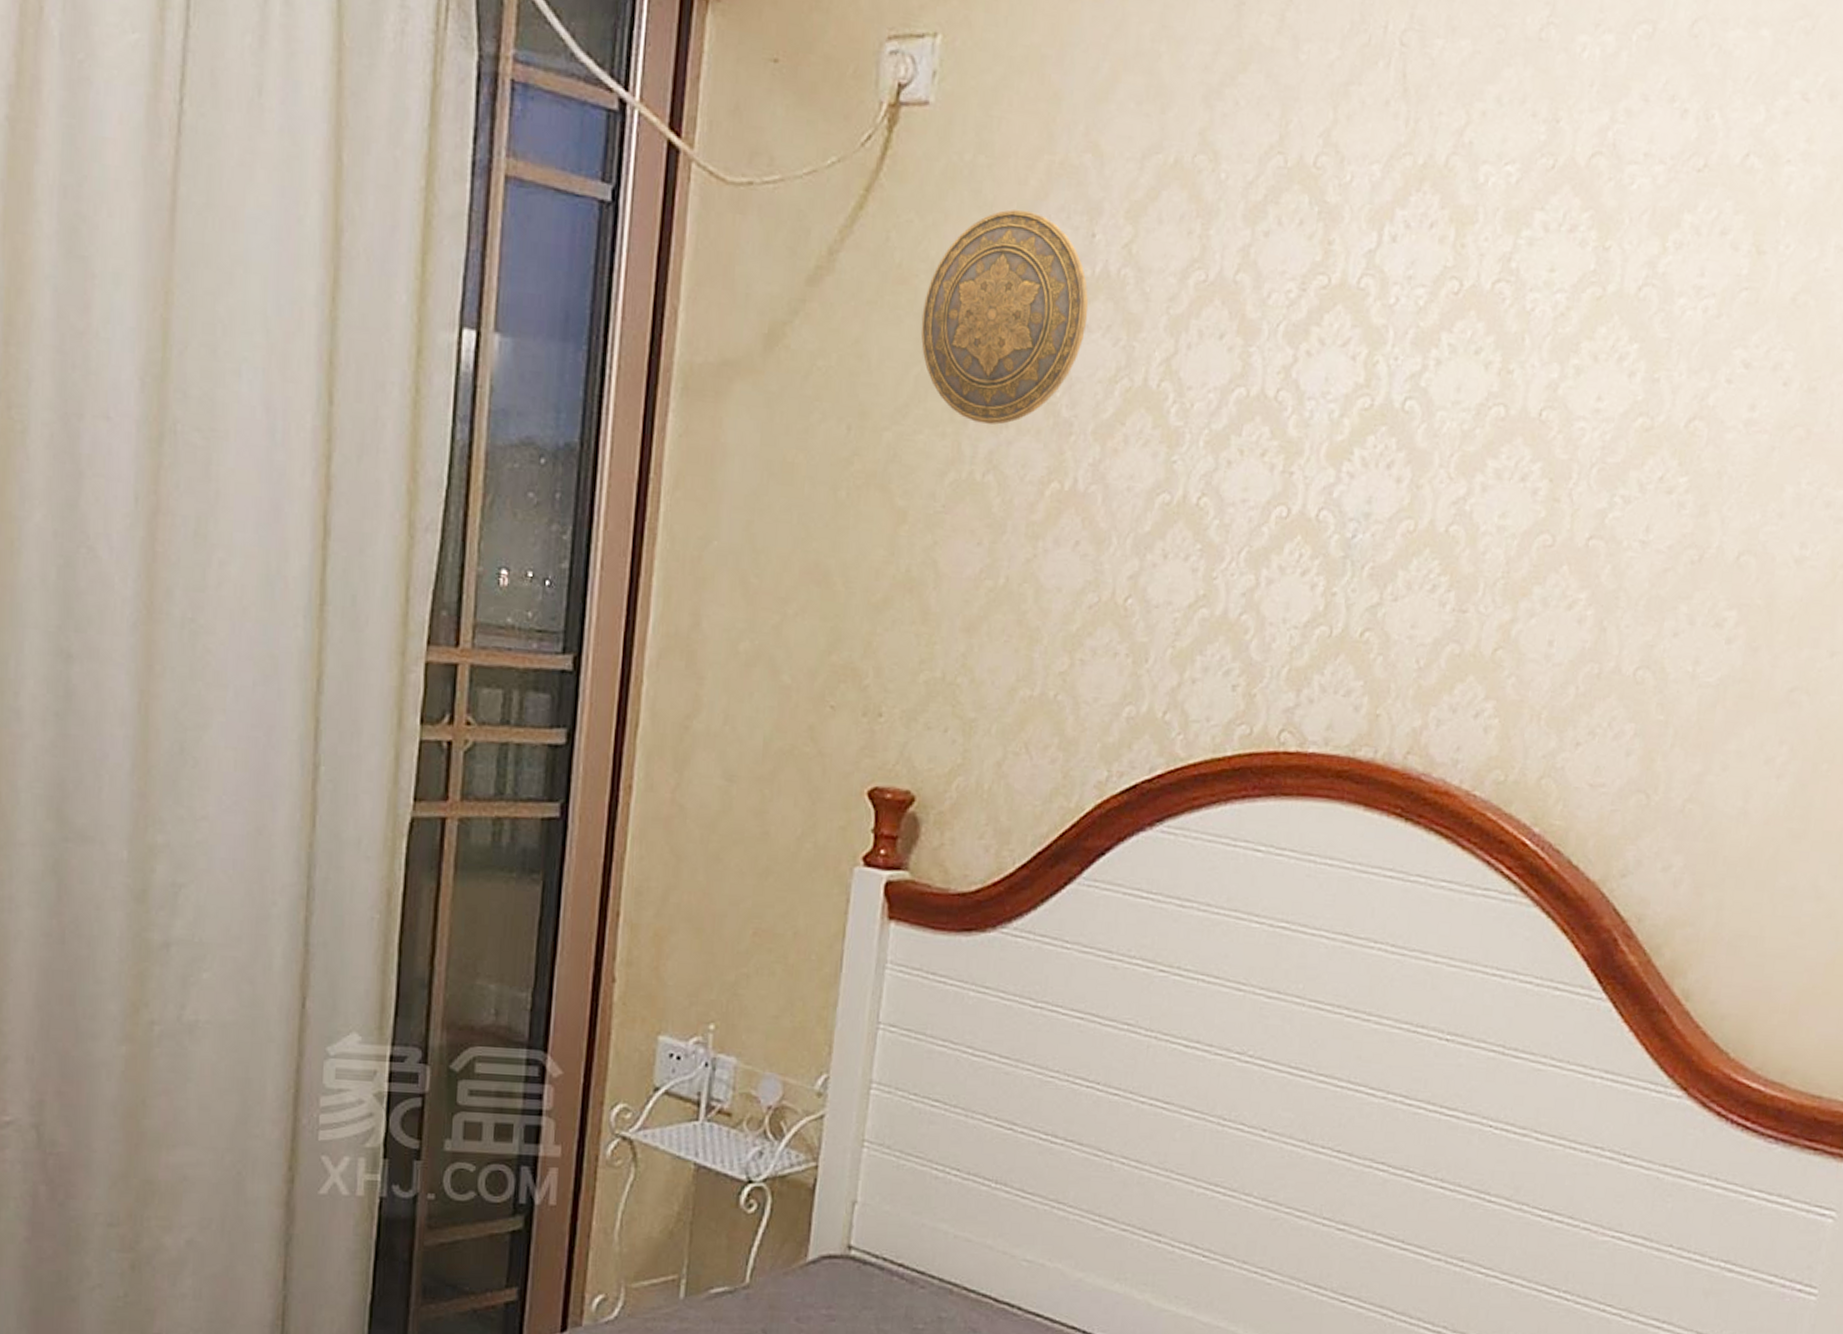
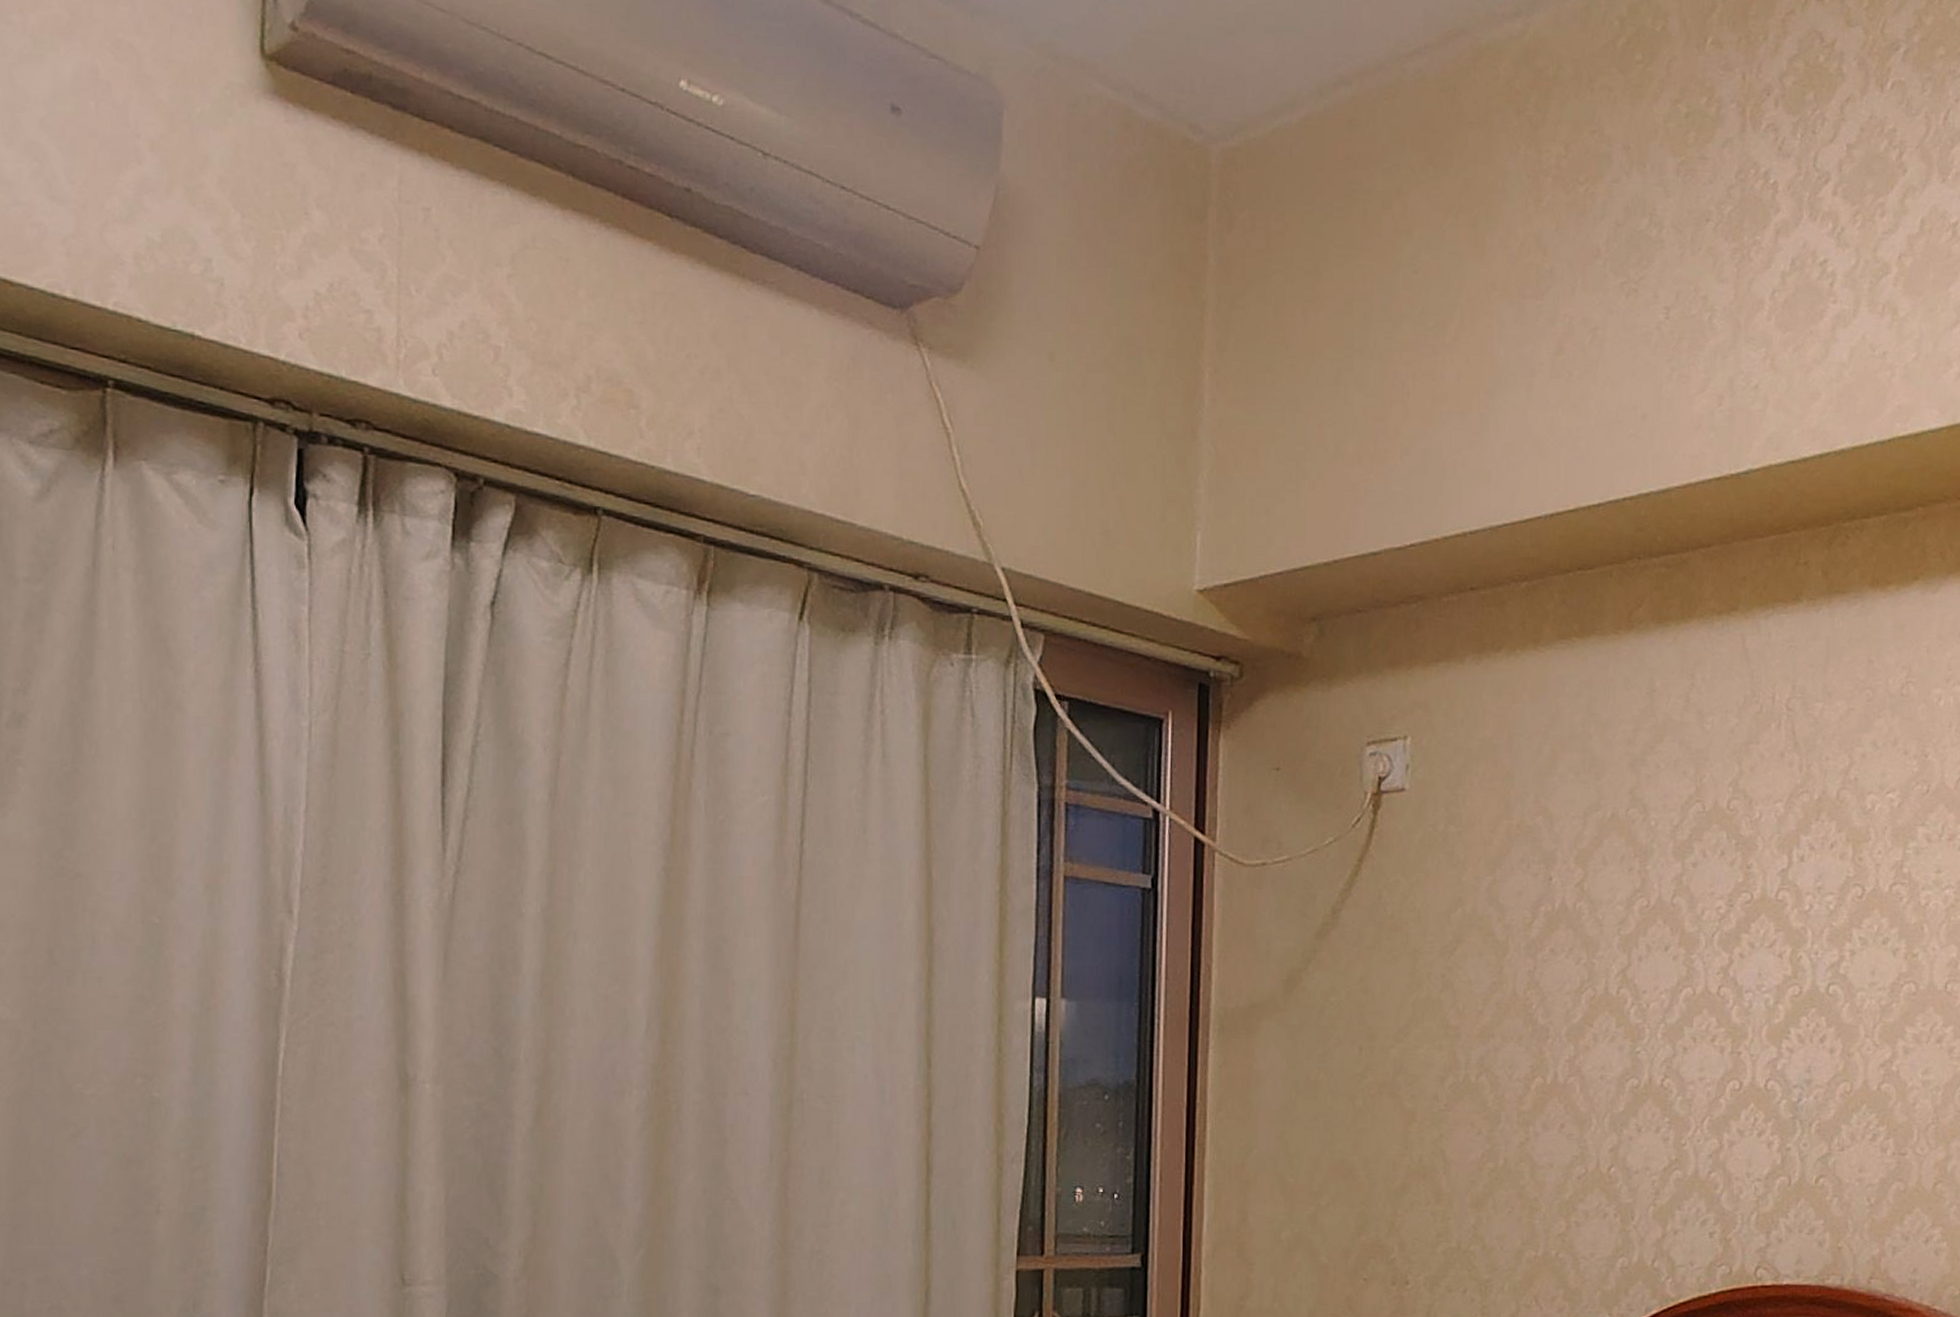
decorative plate: present [920,209,1088,425] -> none [1414,864,1552,1035]

